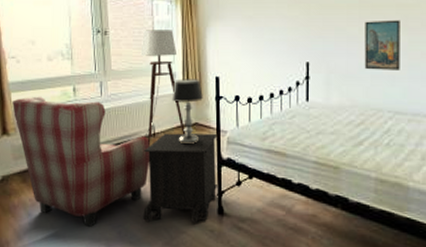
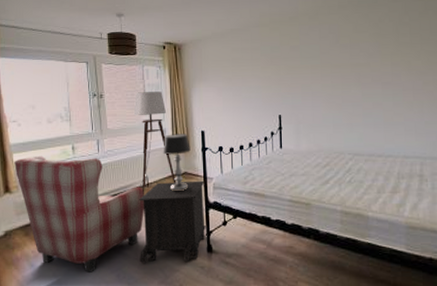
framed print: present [364,19,400,71] -> none [326,77,356,120]

